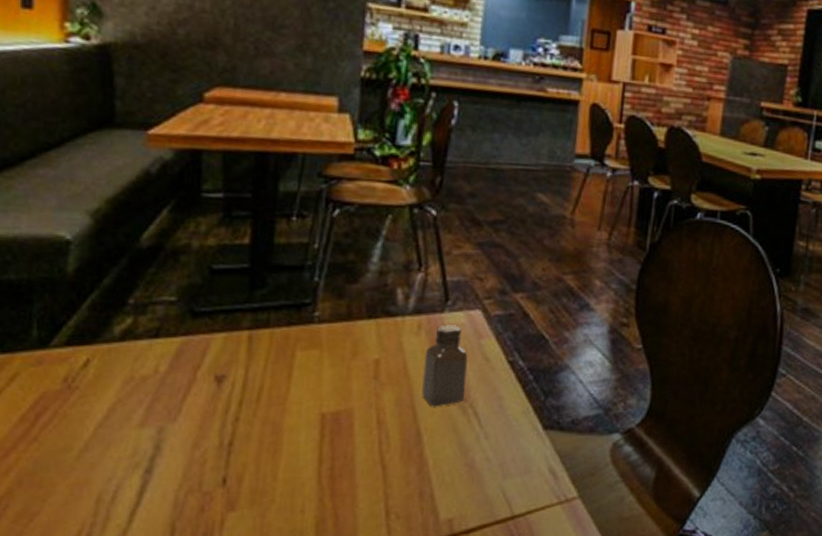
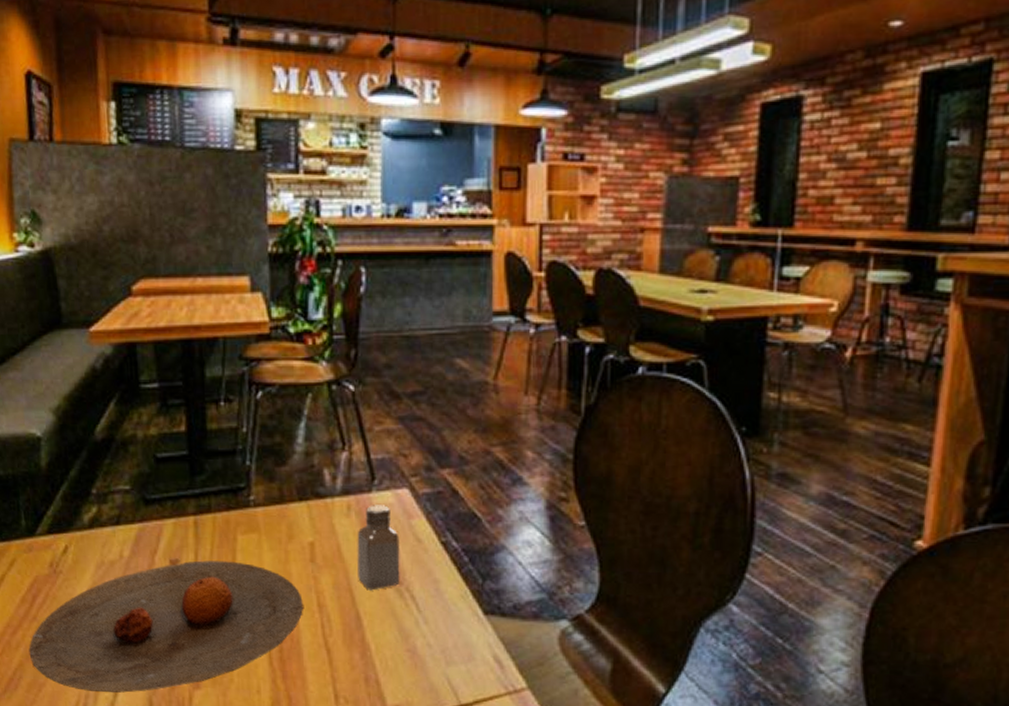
plate: none [22,376,362,520] -> present [29,560,303,694]

